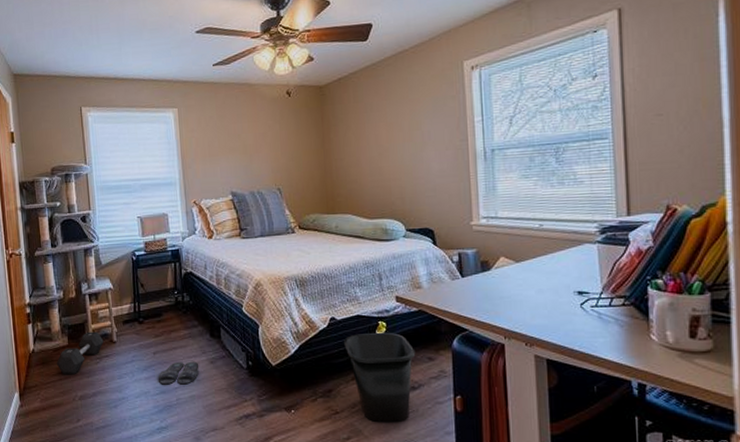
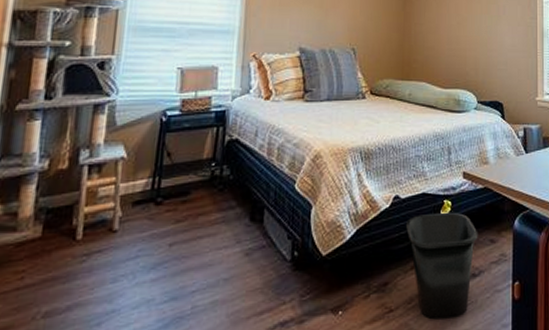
dumbbell: present [56,331,104,375] -> none [15,216,99,282]
slippers: present [158,361,200,385] -> none [169,254,229,288]

